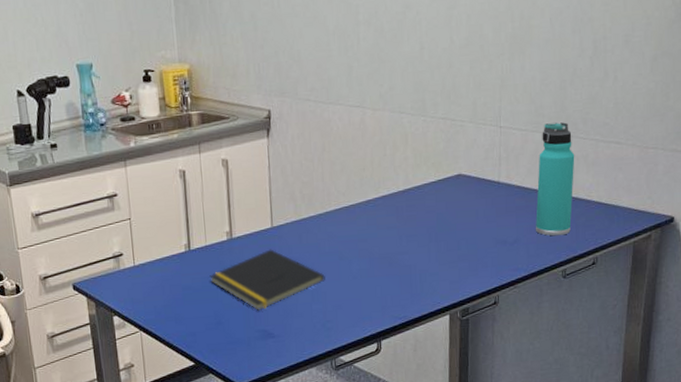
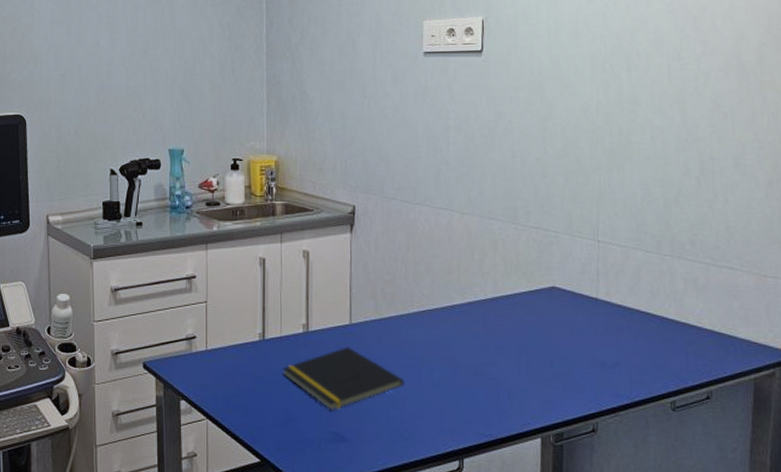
thermos bottle: present [536,122,575,236] -> none [639,242,683,363]

